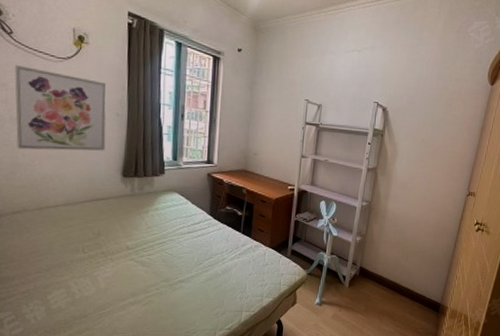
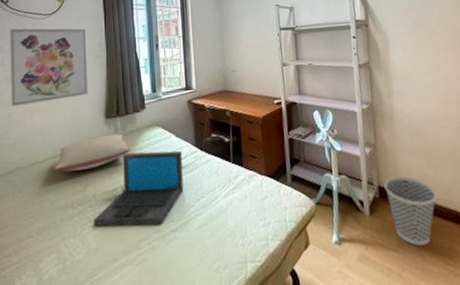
pillow: none [65,192,148,221] -> present [54,133,132,172]
laptop: none [104,211,196,276] -> present [94,150,184,227]
wastebasket: none [365,261,403,312] -> present [384,176,437,246]

